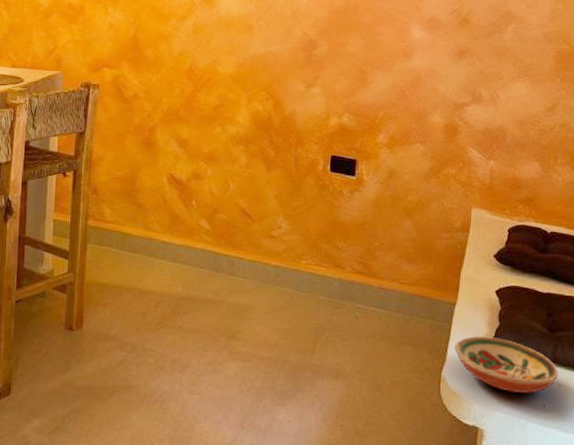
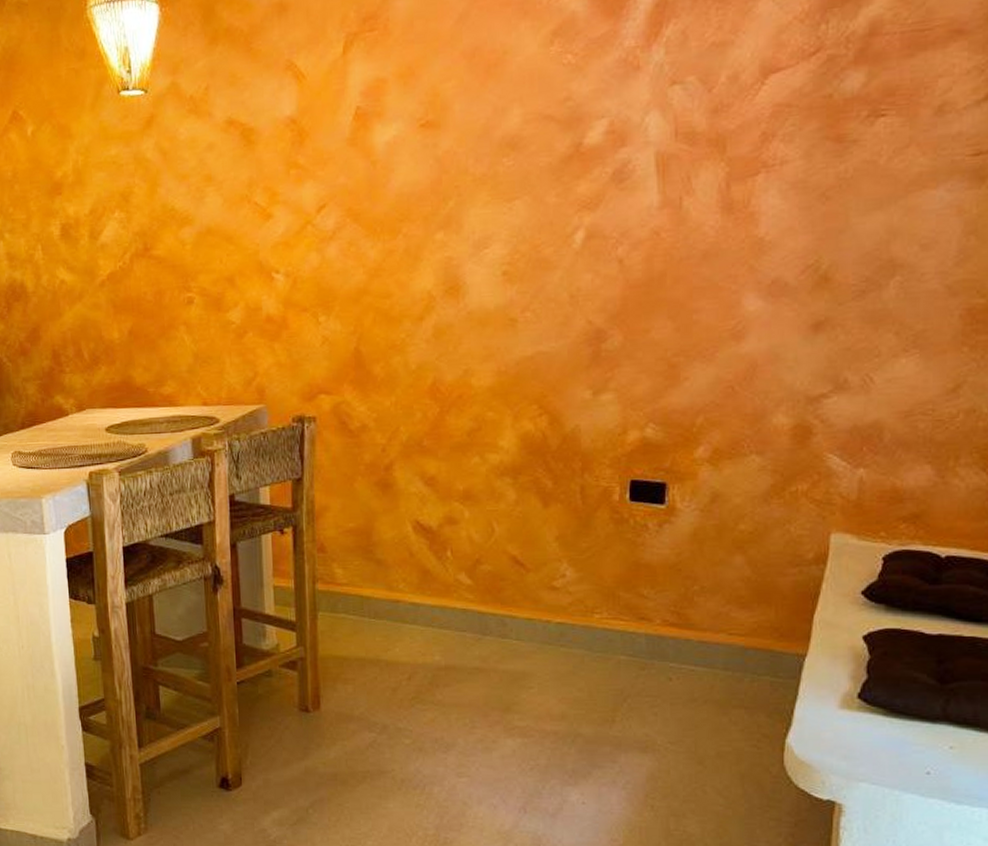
decorative bowl: present [454,336,559,393] -> none [803,693,951,759]

